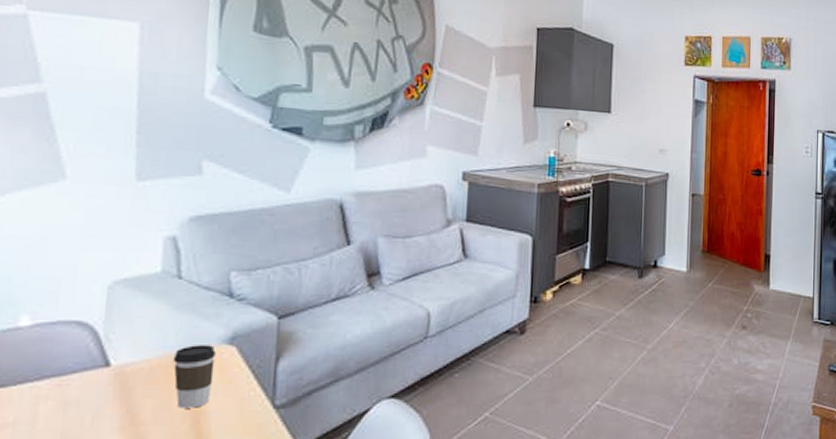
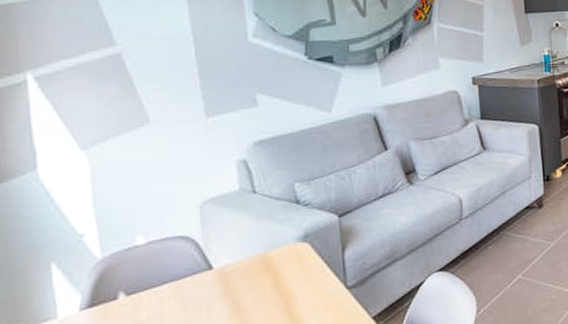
coffee cup: present [172,345,216,408] -> none [260,244,295,296]

